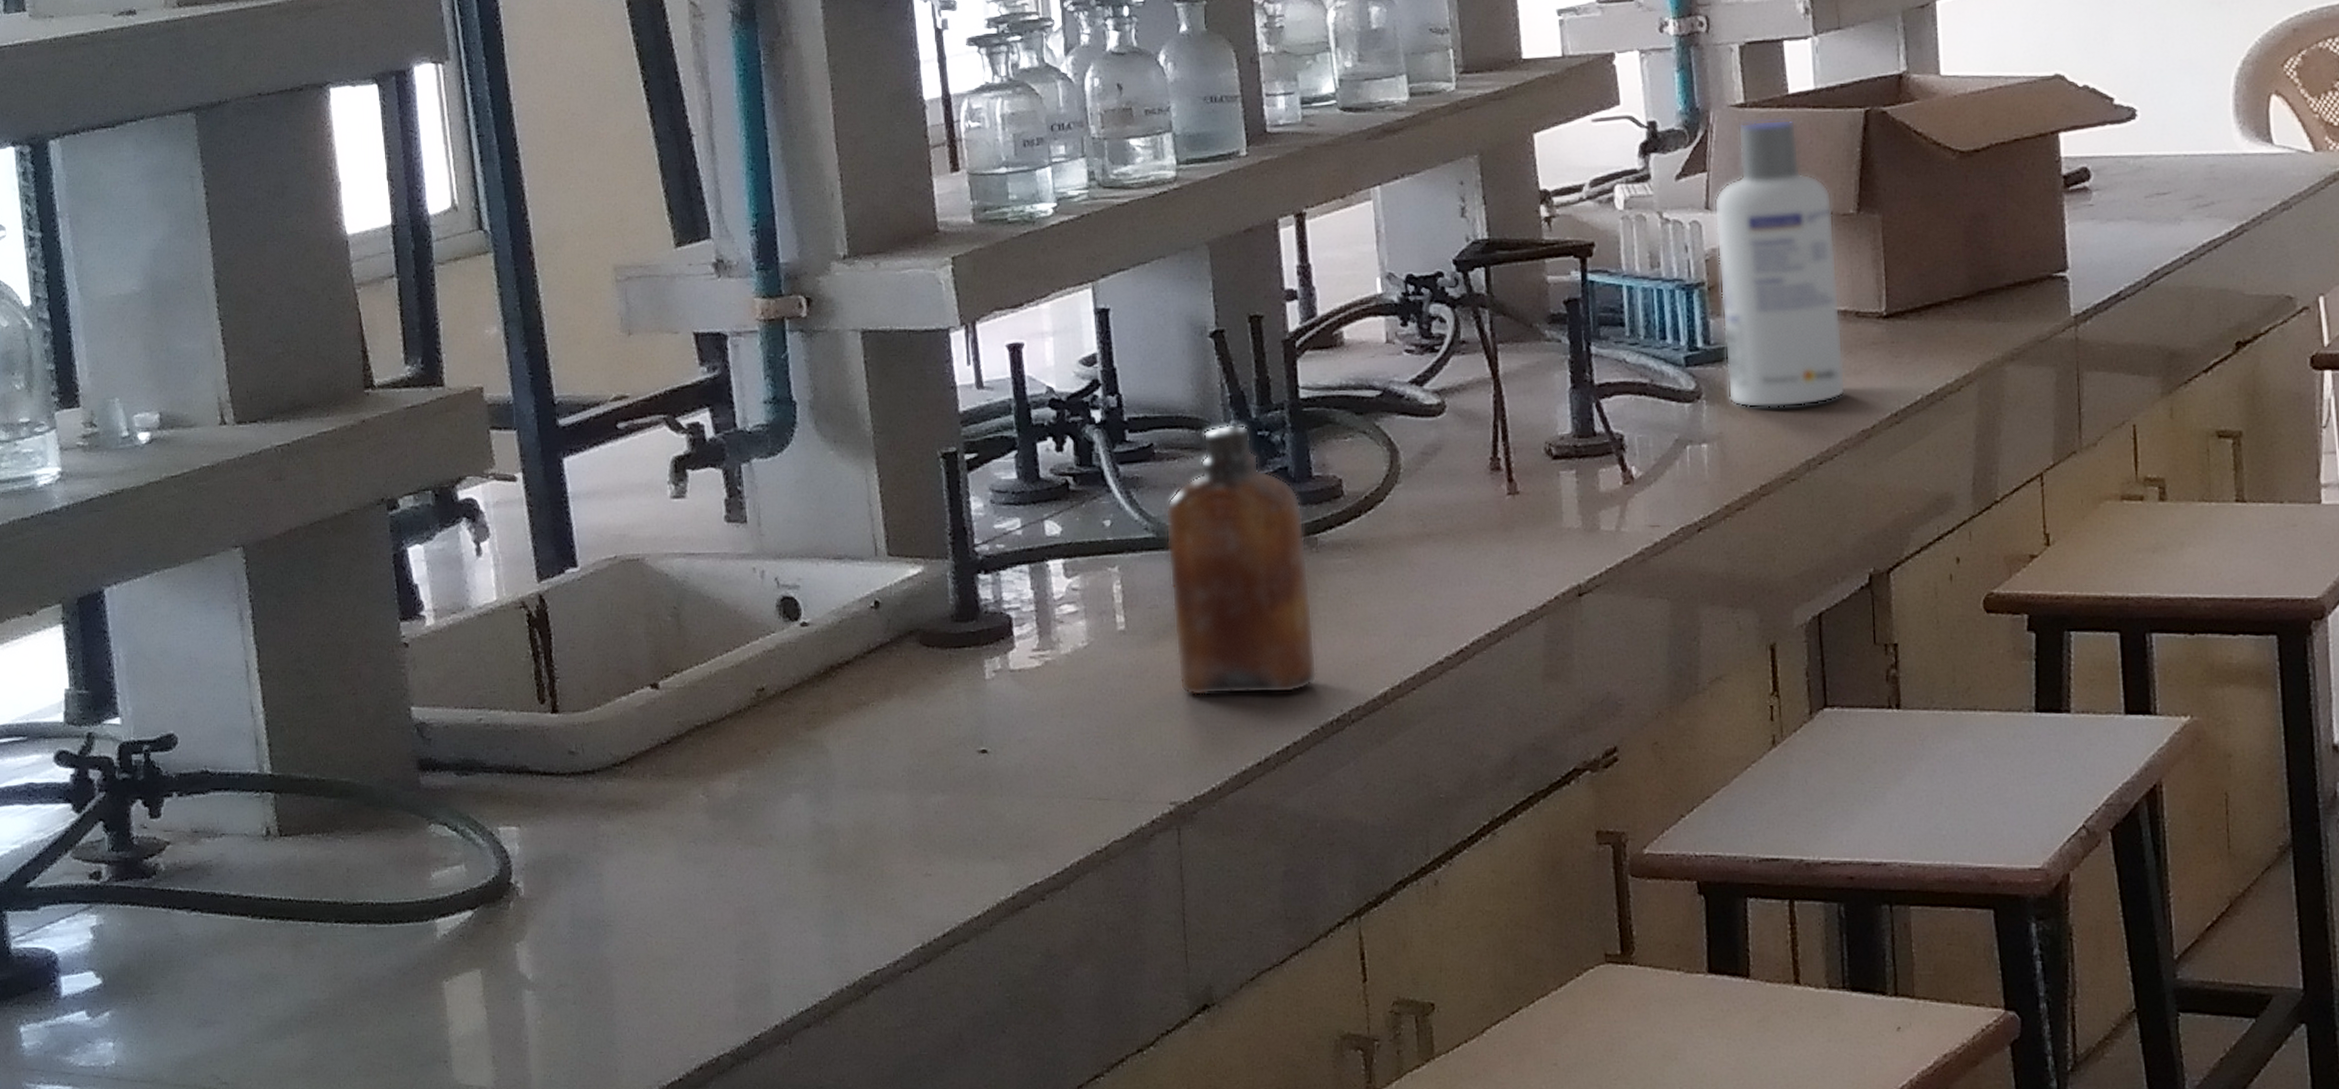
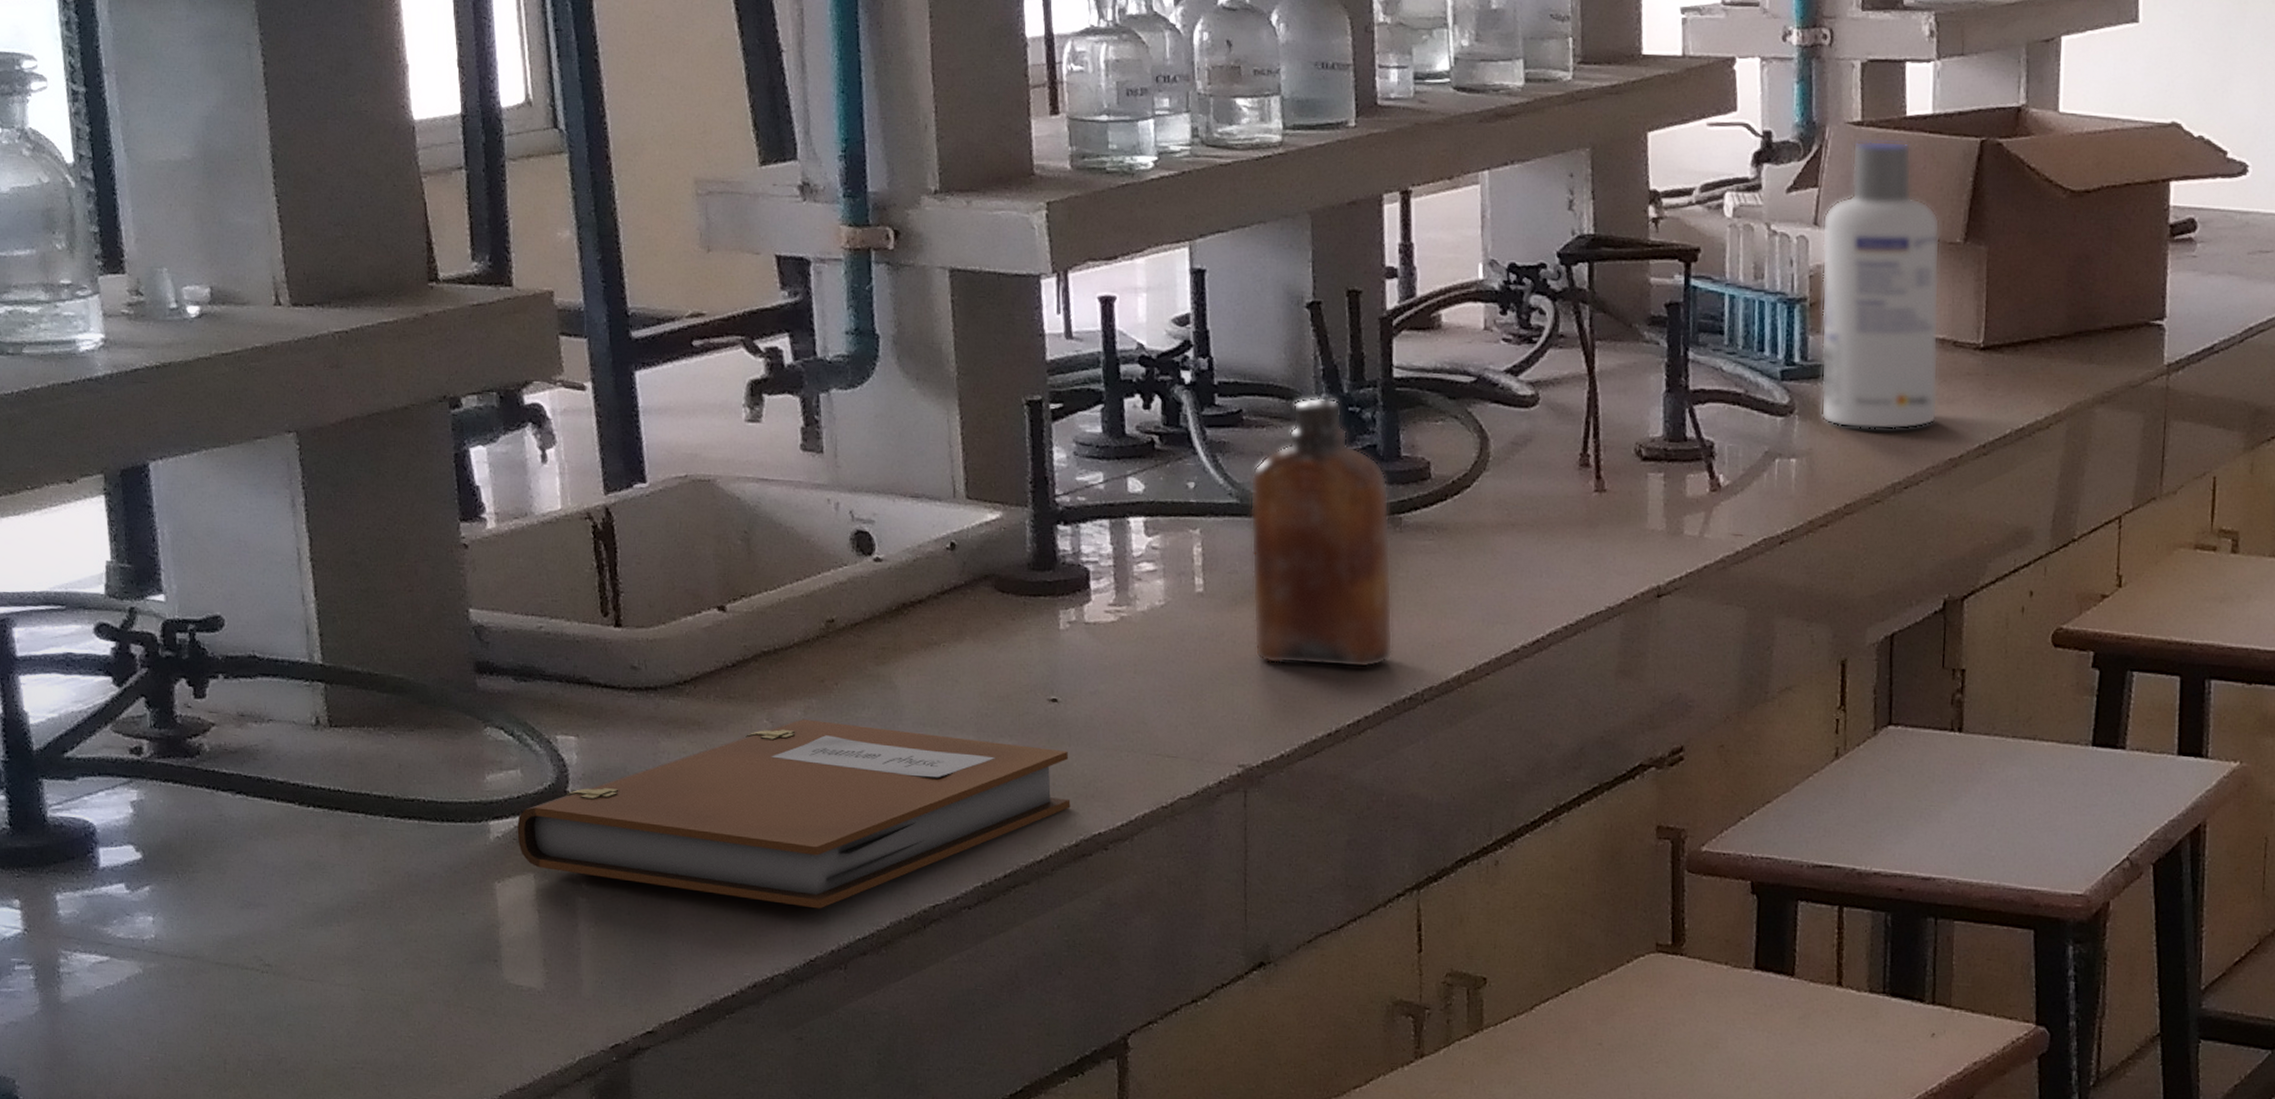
notebook: none [463,791,1005,984] -> present [517,719,1071,909]

